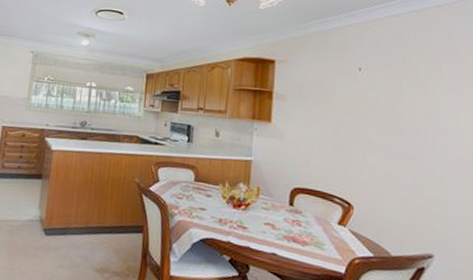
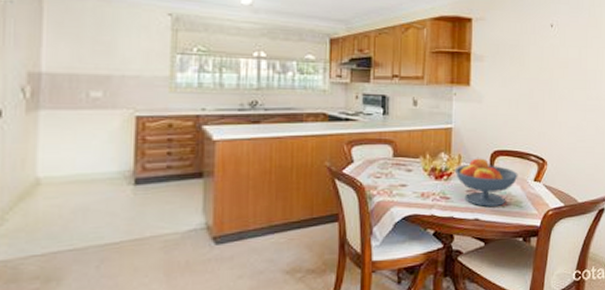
fruit bowl: none [252,191,320,245] -> present [454,157,518,207]

